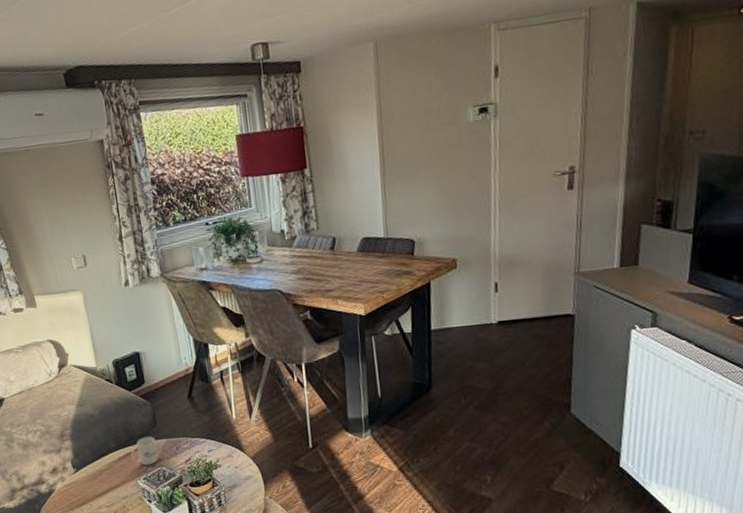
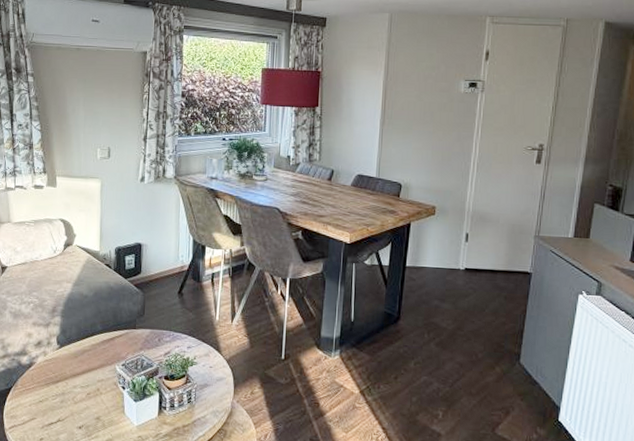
mug: present [131,436,158,466] -> none [115,324,140,353]

